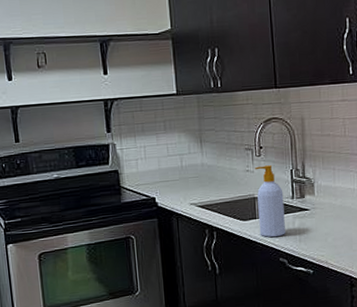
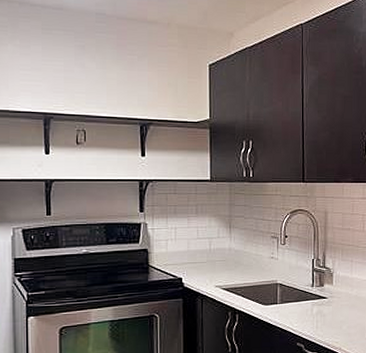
soap bottle: present [255,165,285,238] -> none [279,254,304,323]

